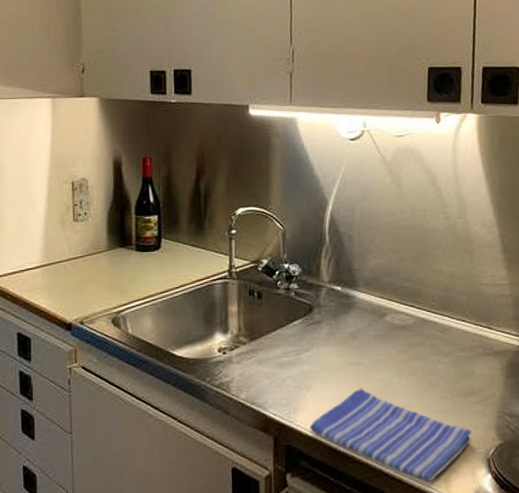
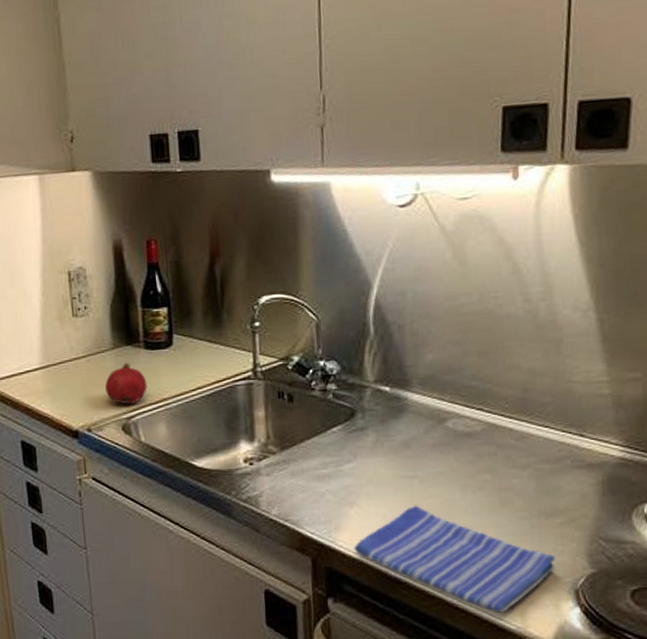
fruit: none [98,262,136,300] -> present [104,362,147,405]

